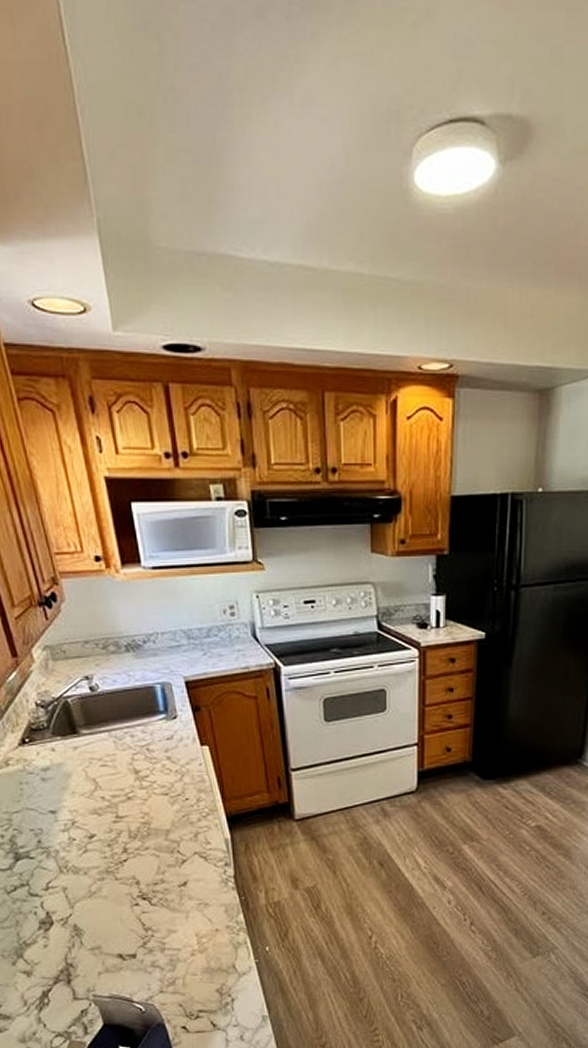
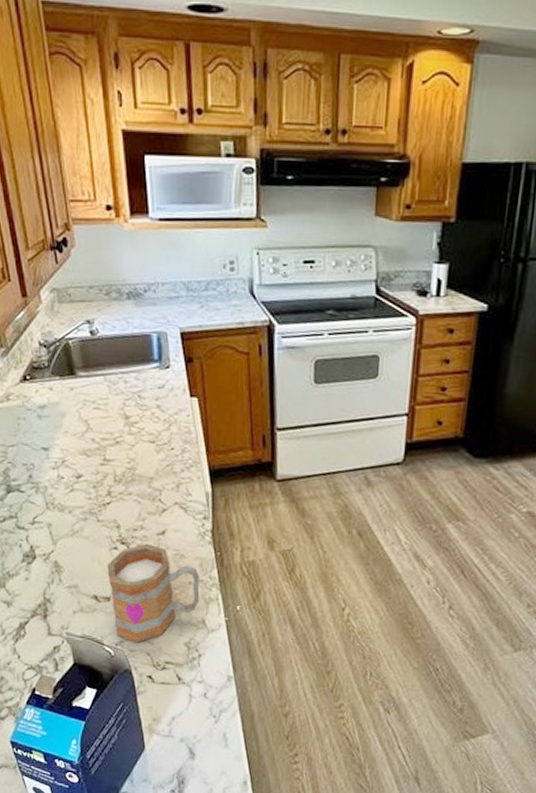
mug: none [129,896,228,997] -> present [107,543,200,644]

